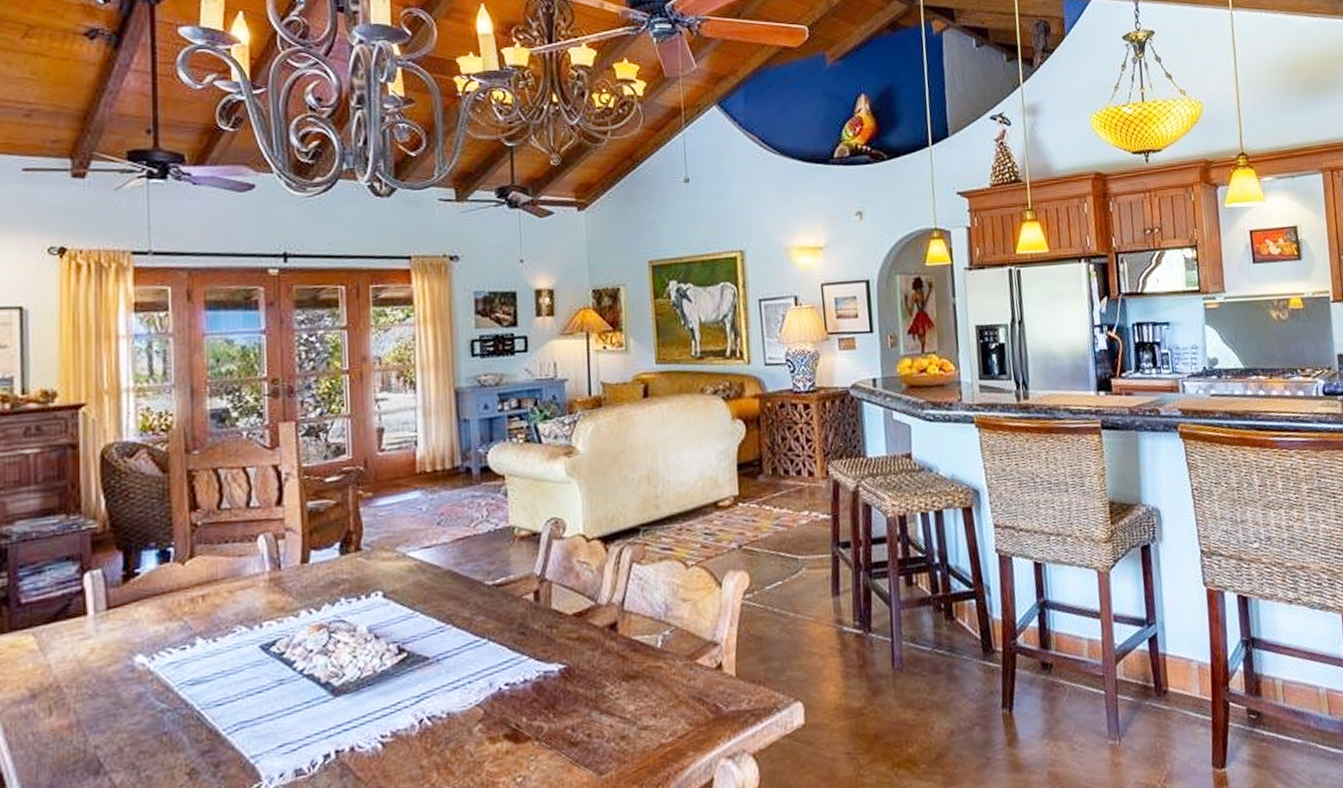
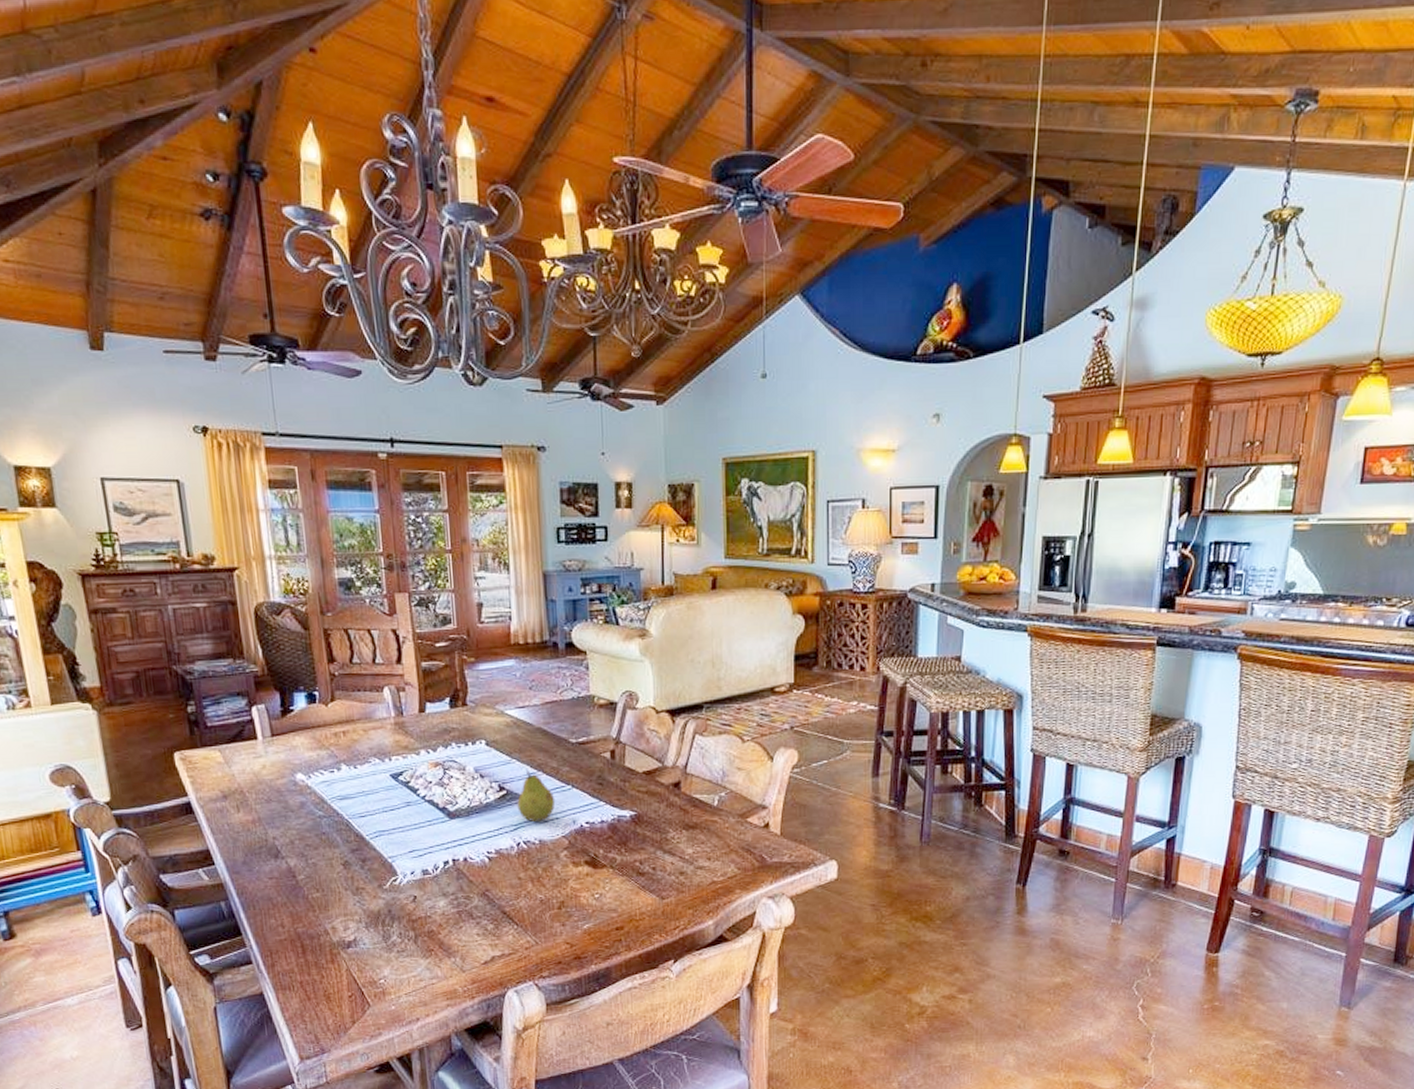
fruit: none [420,624,468,690] -> present [517,770,556,821]

